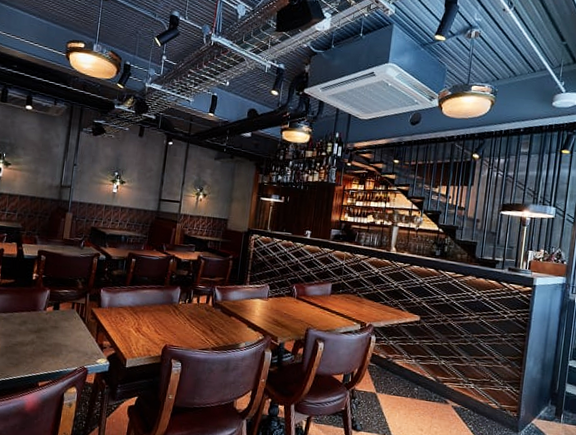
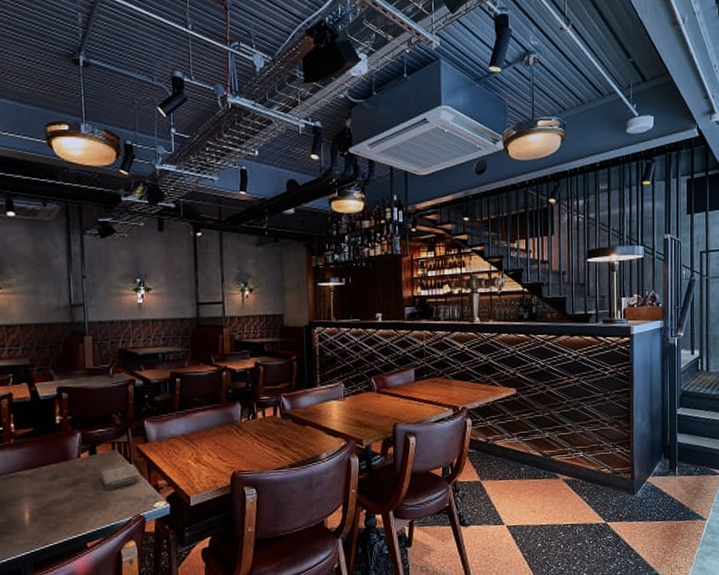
washcloth: none [59,322,90,342] -> present [100,463,140,490]

